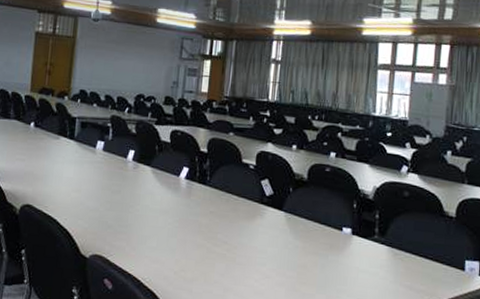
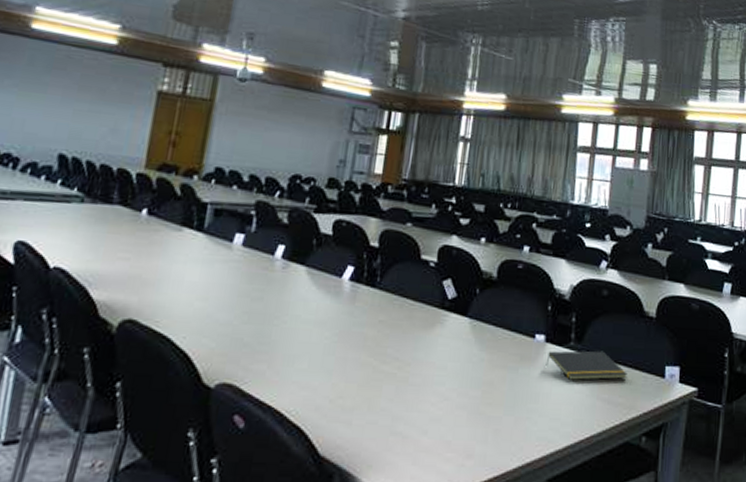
notepad: none [352,242,428,270] -> present [545,350,627,381]

